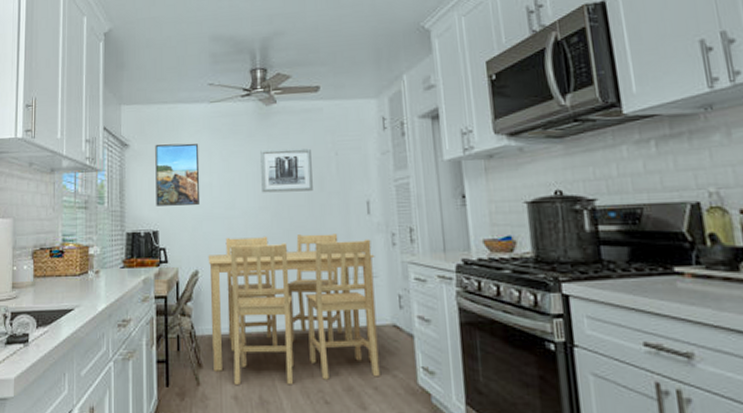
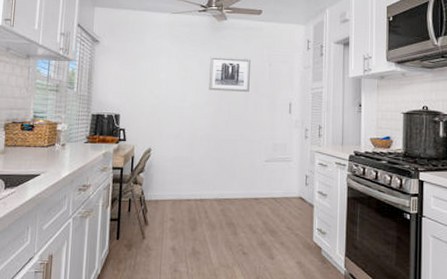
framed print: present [155,143,201,206] -> none [119,43,160,96]
kitchen table: present [208,233,380,384] -> none [157,124,291,239]

